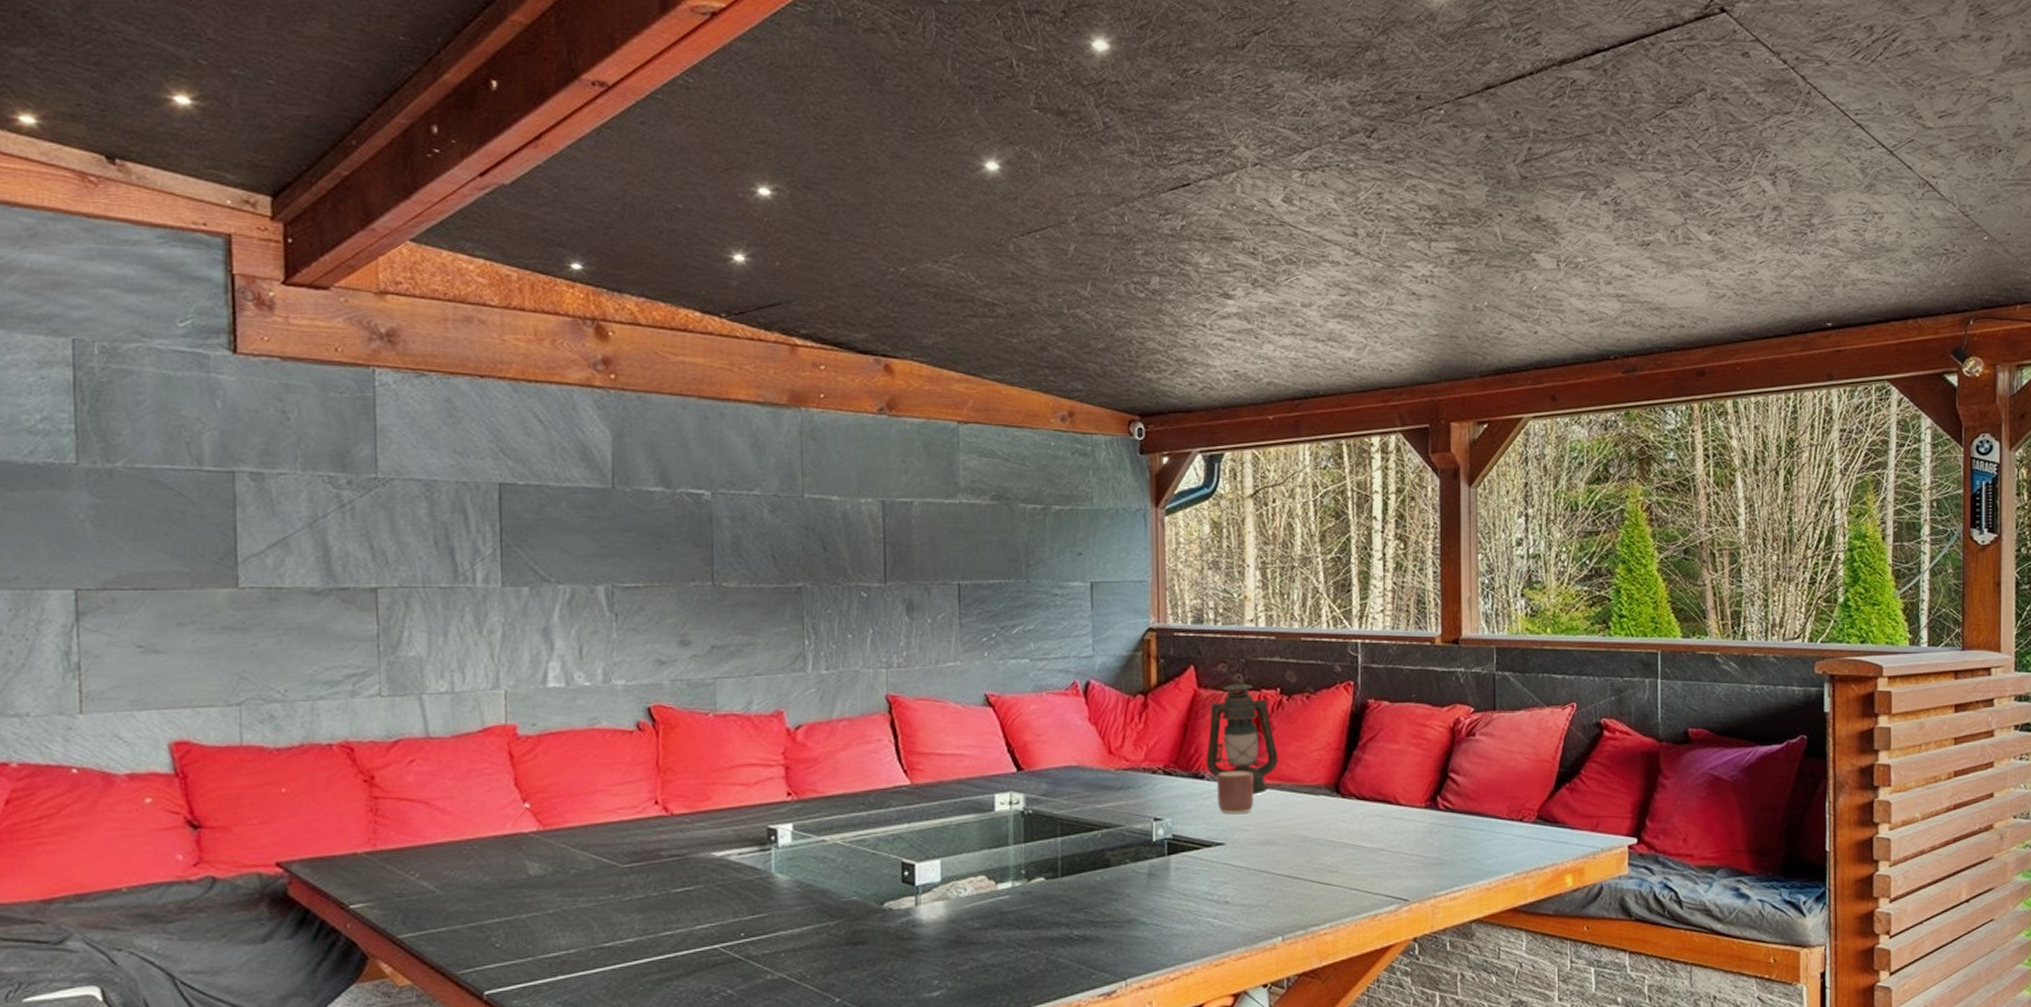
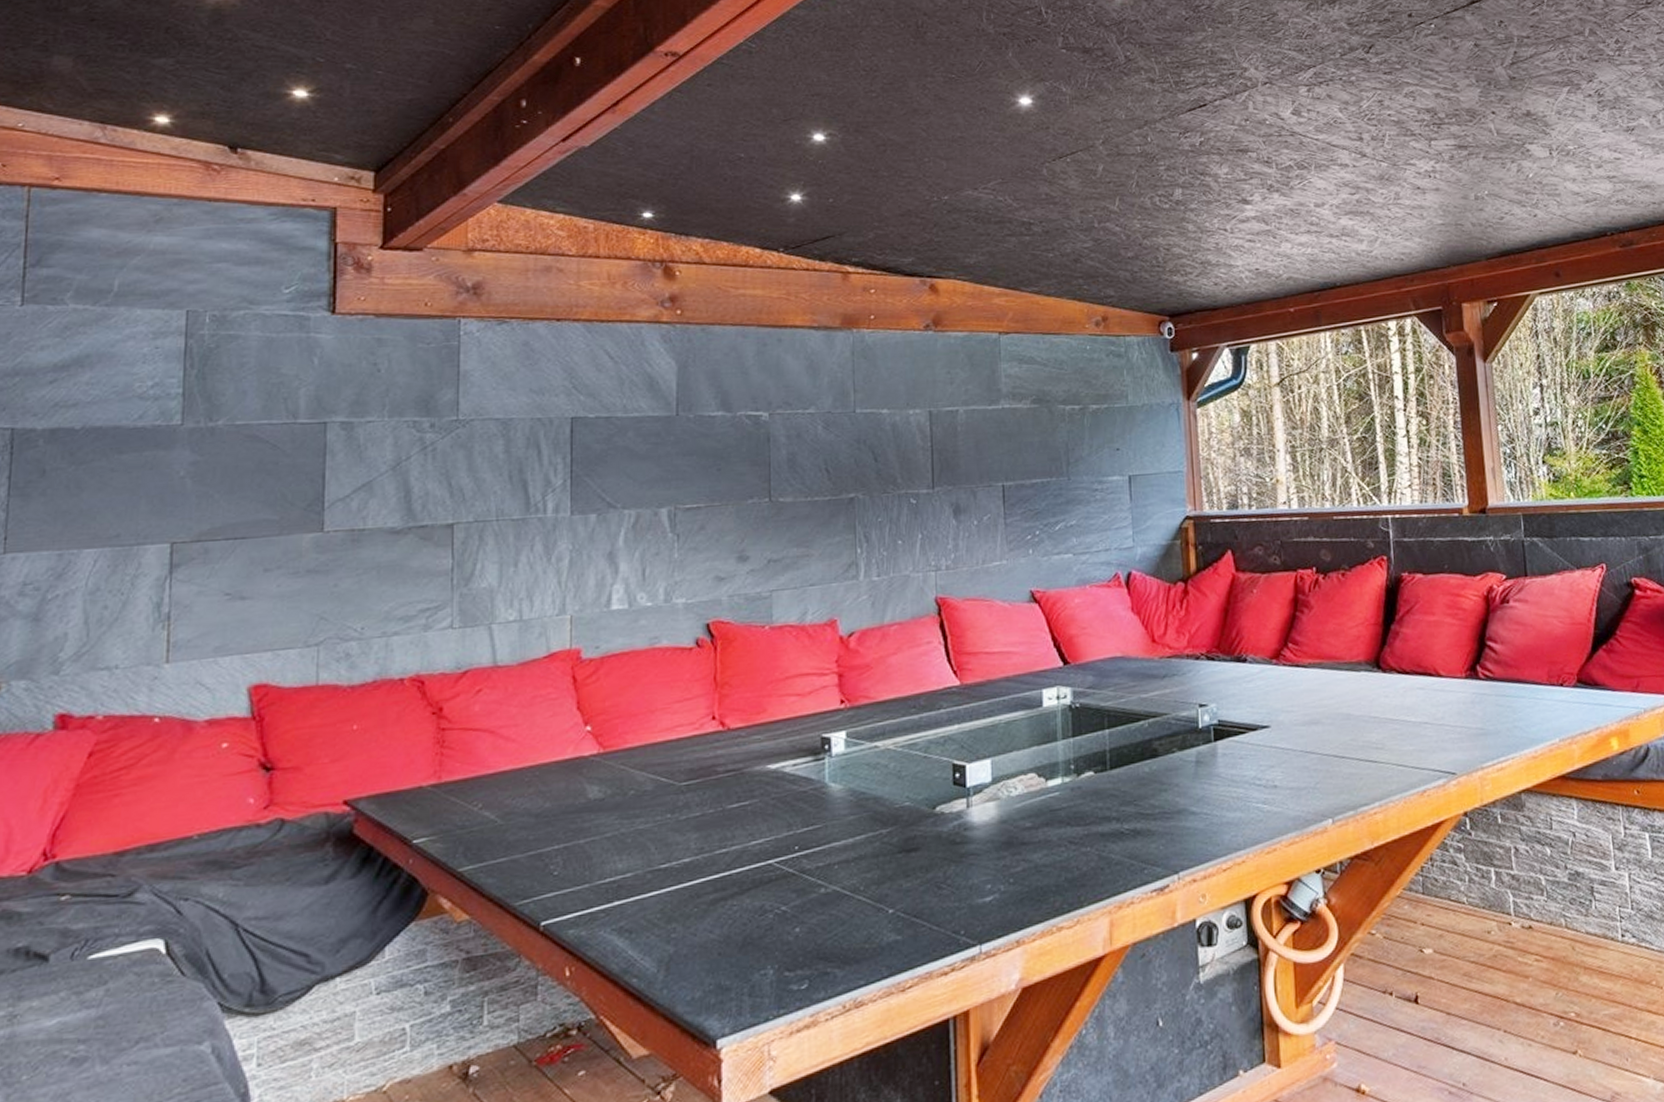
lantern: present [1206,682,1279,795] -> none [1247,563,1318,675]
mug: present [1216,771,1254,815] -> none [1258,651,1297,696]

